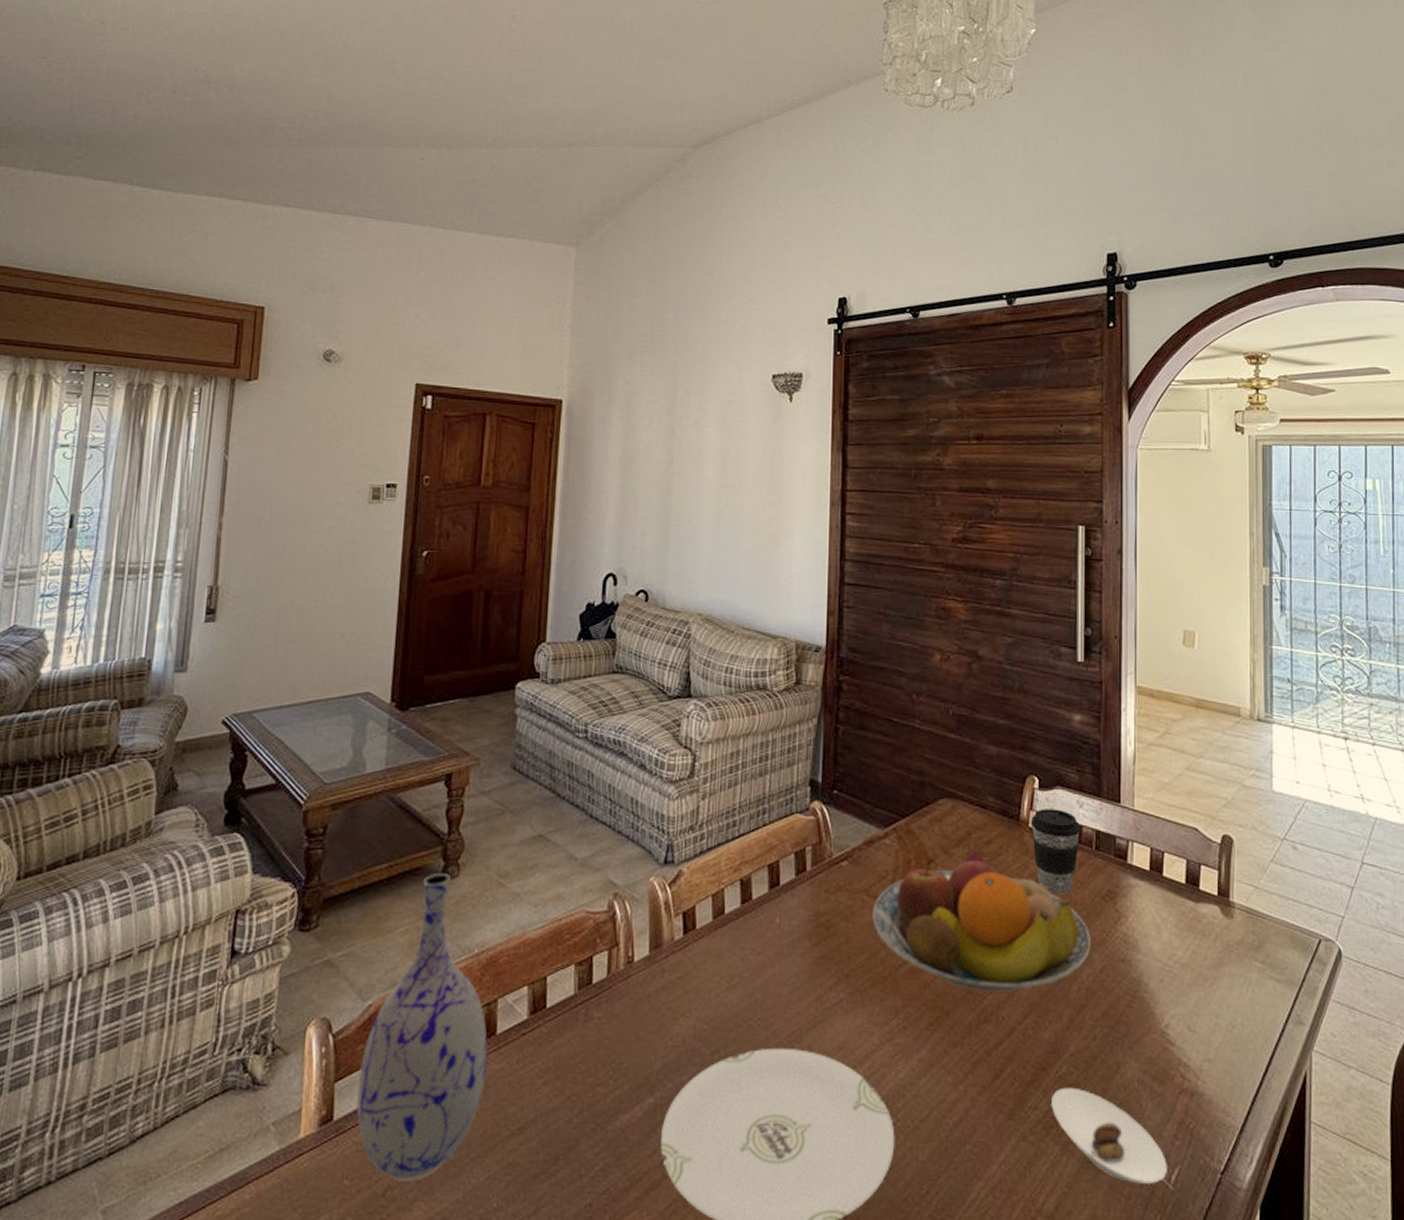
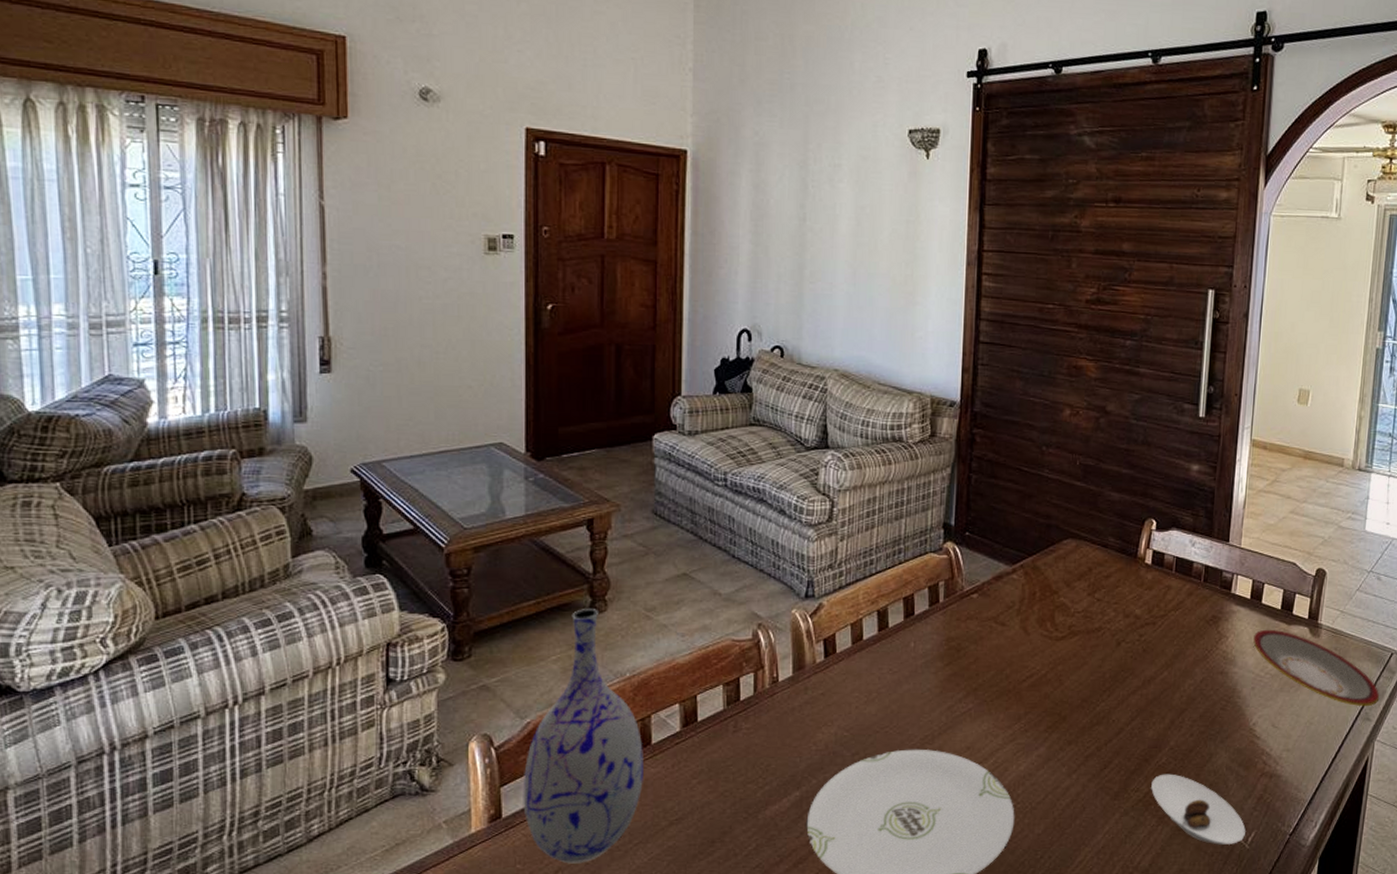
fruit bowl: present [872,850,1092,992] -> none [999,583,1195,700]
coffee cup: present [1030,809,1081,894] -> none [1146,547,1192,620]
plate: none [1157,907,1312,1007] -> present [1253,629,1380,707]

